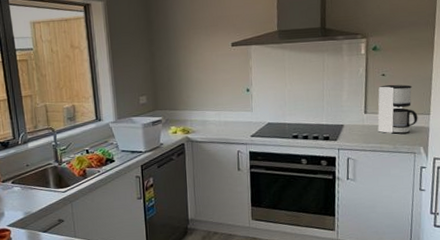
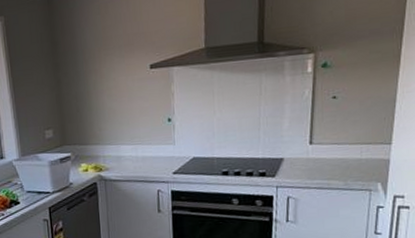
coffee maker: present [377,84,418,134] -> none [325,108,376,168]

